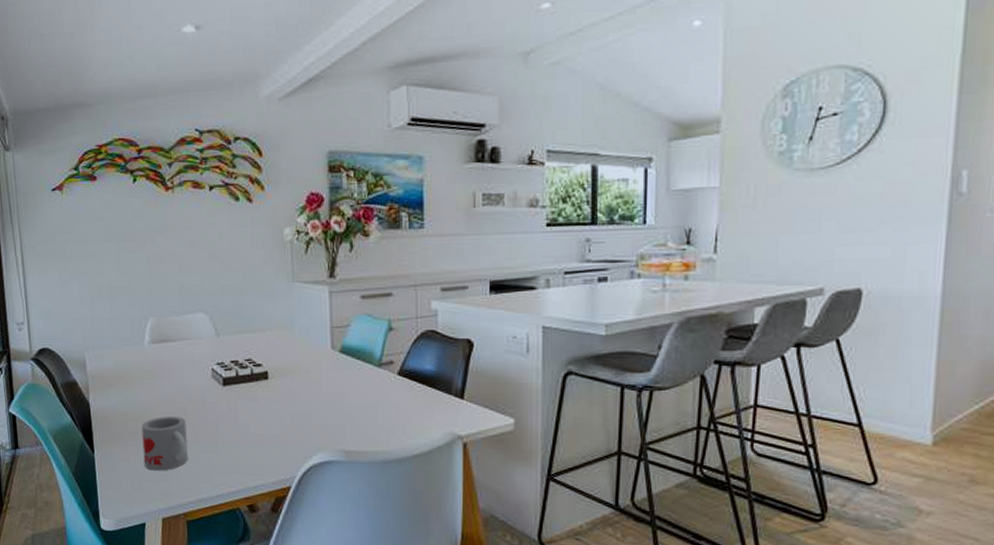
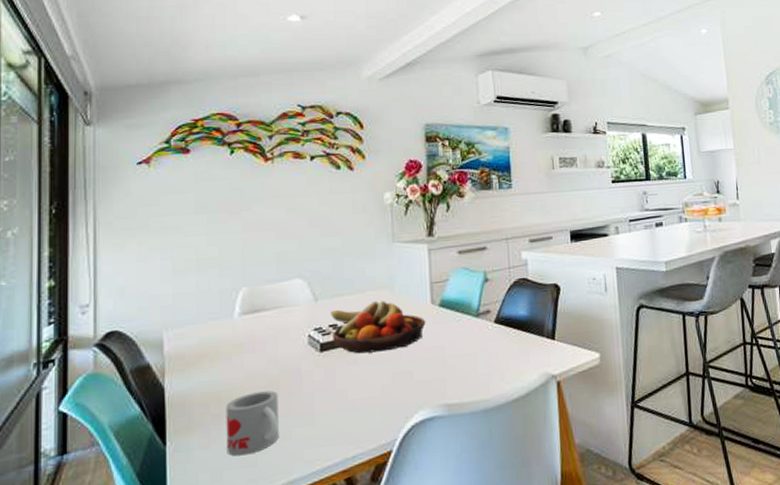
fruit bowl: none [232,341,326,392] -> present [331,300,426,354]

